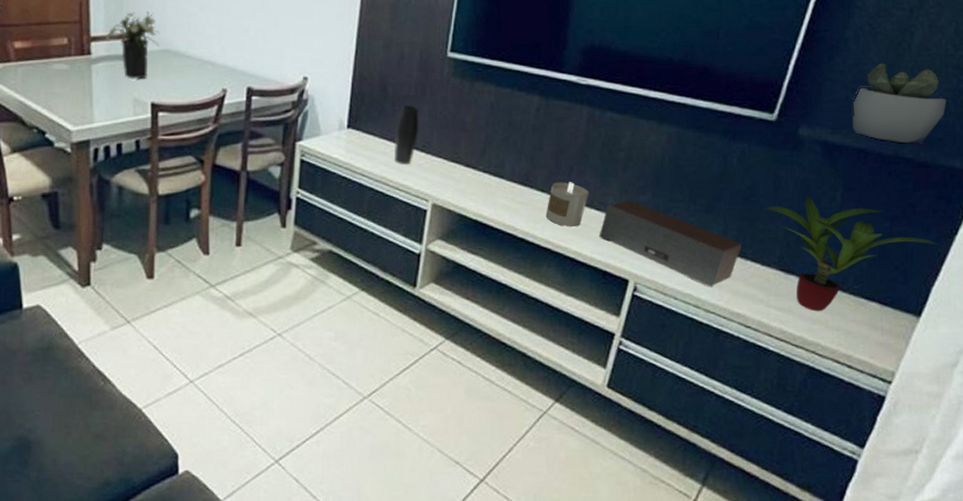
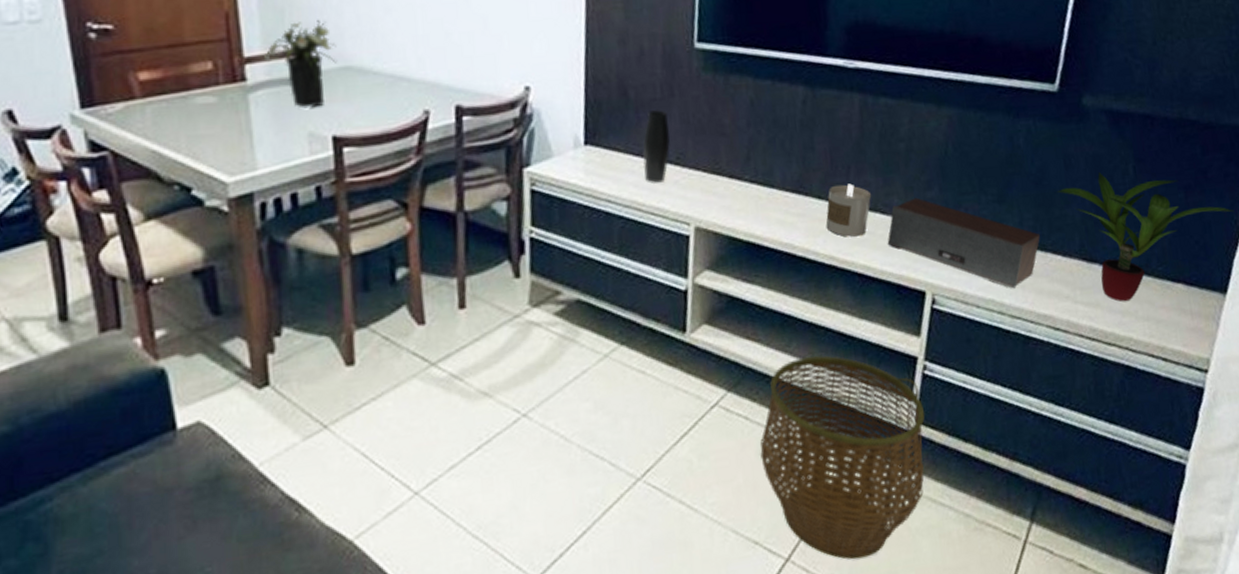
basket: none [468,321,616,490] -> present [759,355,926,560]
succulent plant: present [852,63,946,144] -> none [1131,18,1222,105]

